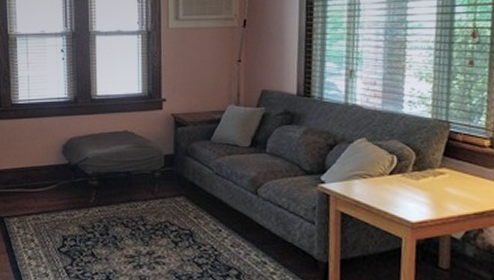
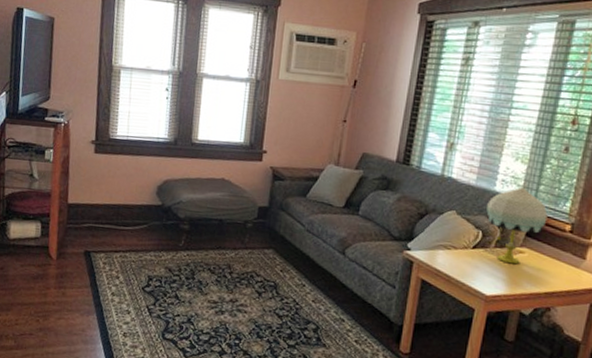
table lamp: none [397,106,463,187] -> present [486,187,548,265]

